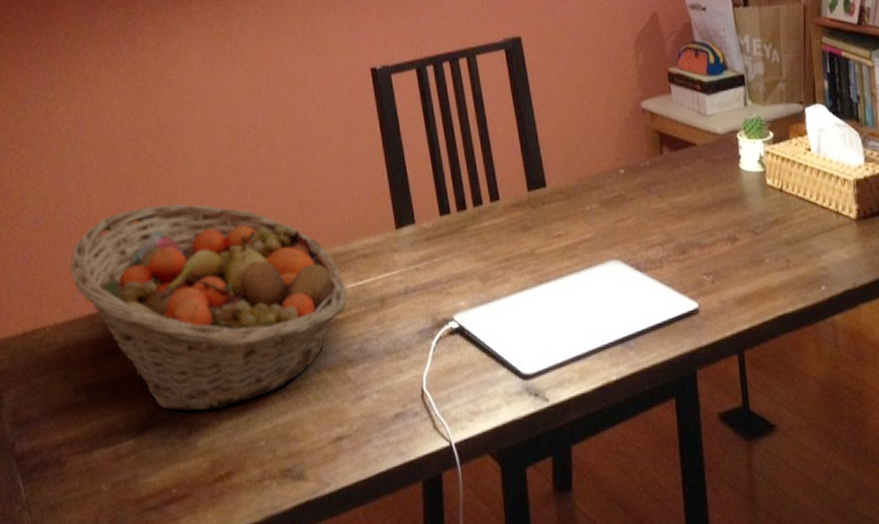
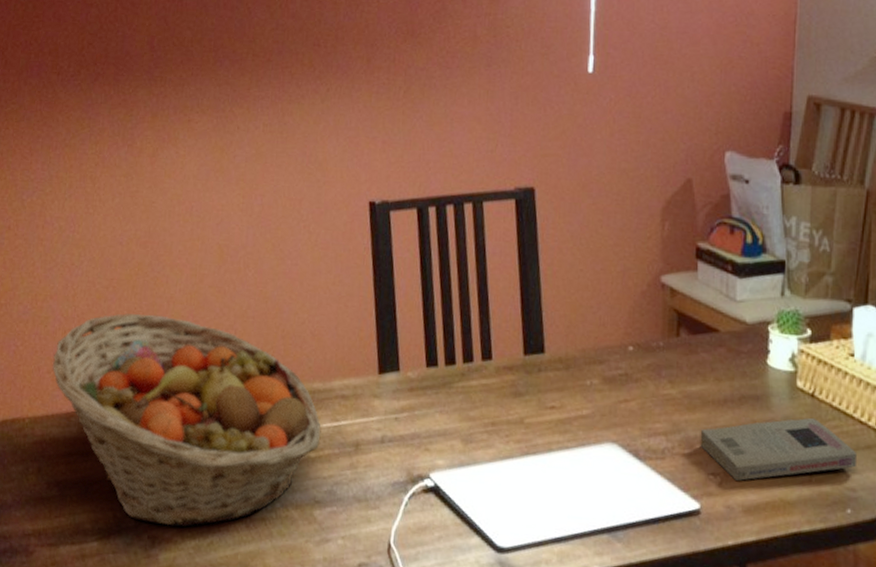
book: none [690,209,825,276] -> present [700,417,858,481]

